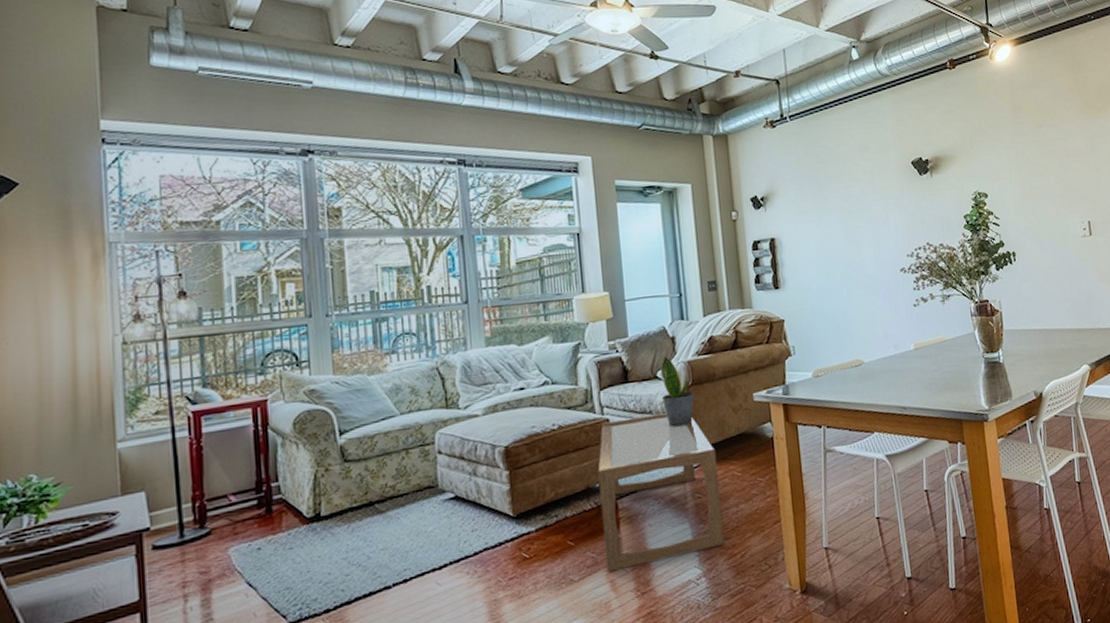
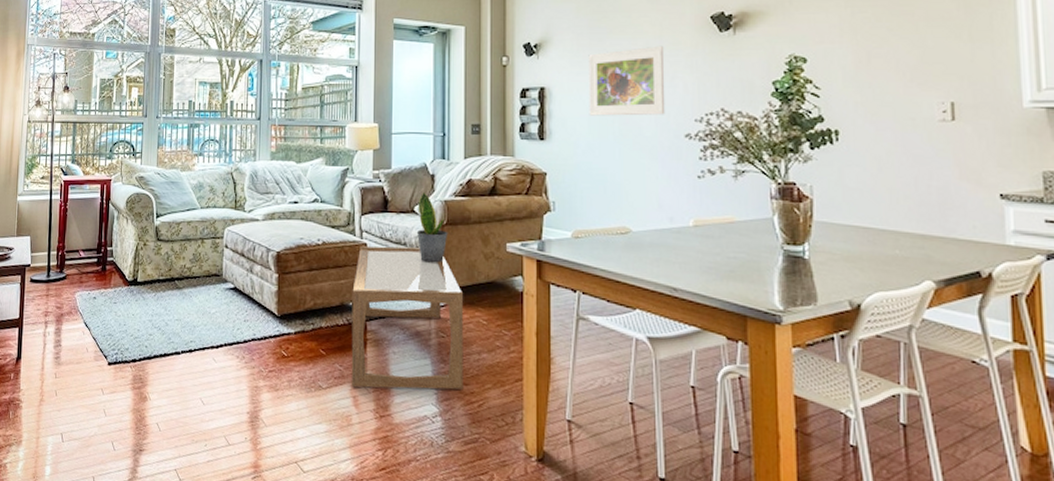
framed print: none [812,190,883,261] -> present [588,45,666,116]

